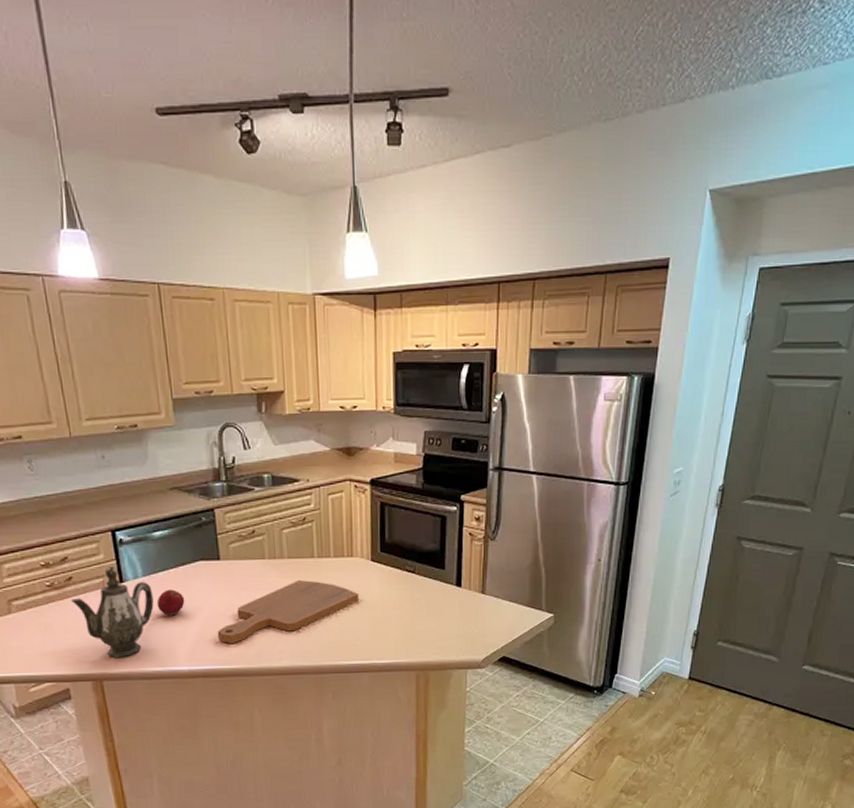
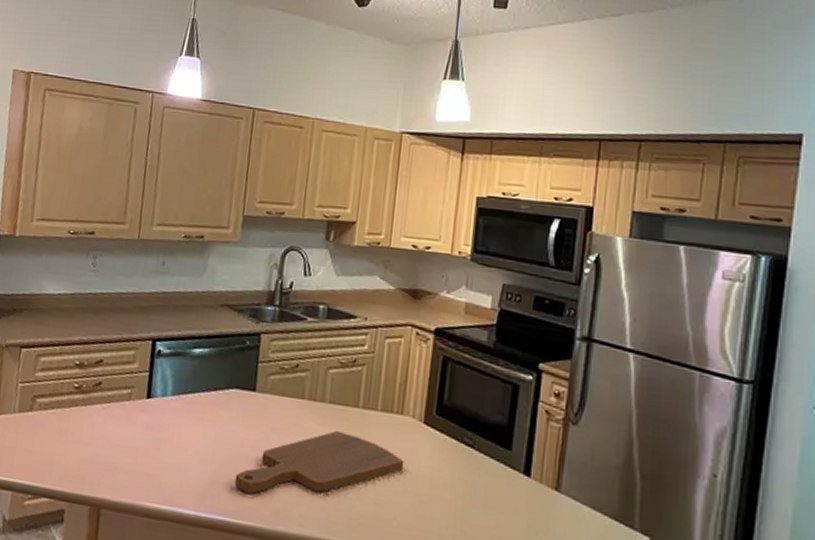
teapot: present [71,566,154,658] -> none [93,377,178,485]
apple: present [156,589,185,616] -> none [178,414,209,446]

